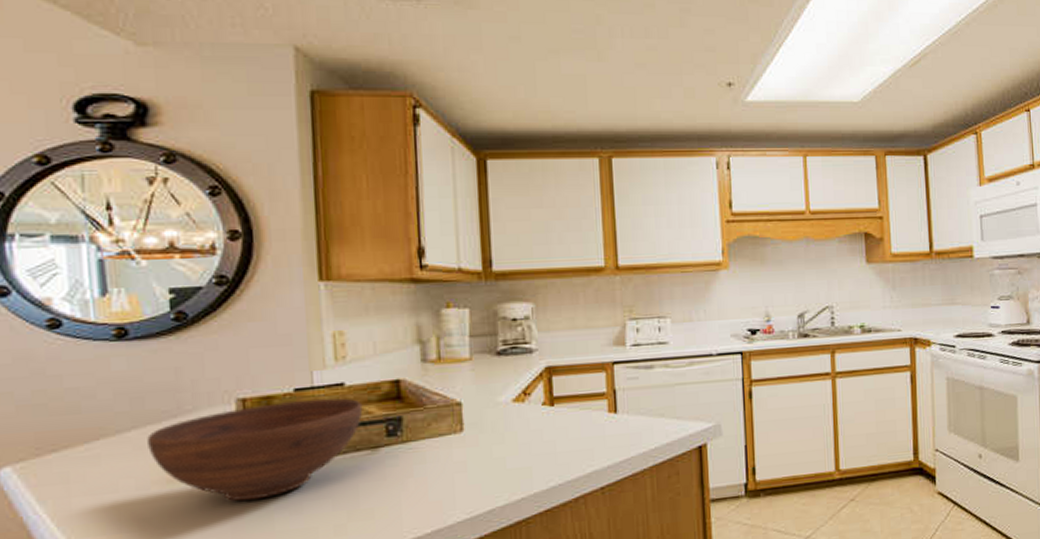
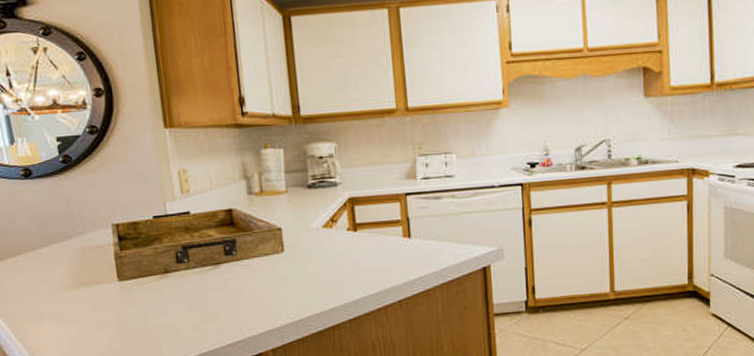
bowl: present [147,398,363,502] -> none [53,224,206,304]

